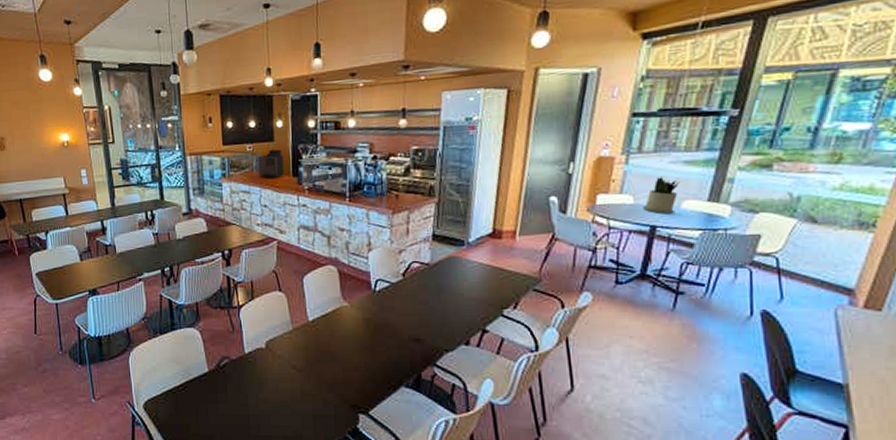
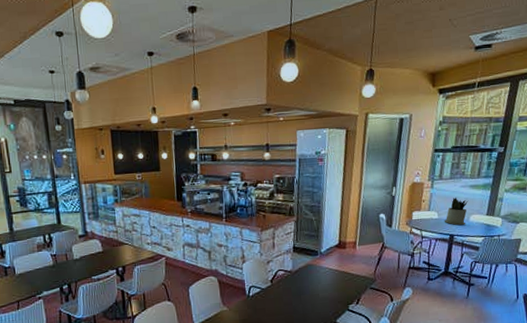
coffee machine: present [258,149,284,179] -> none [147,178,170,204]

